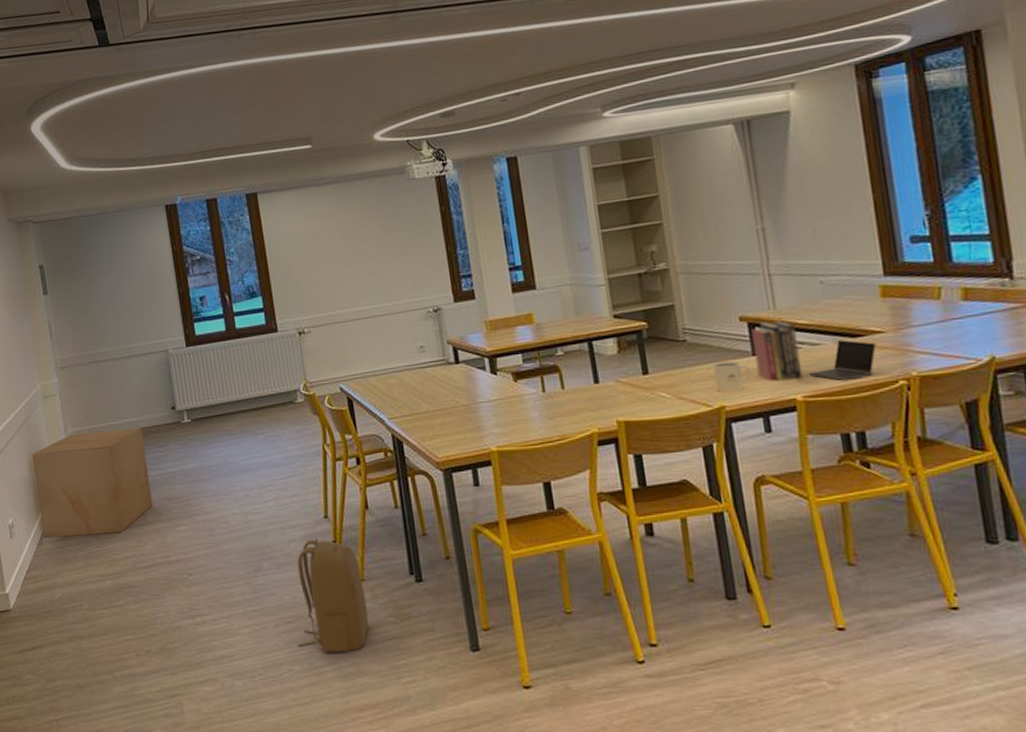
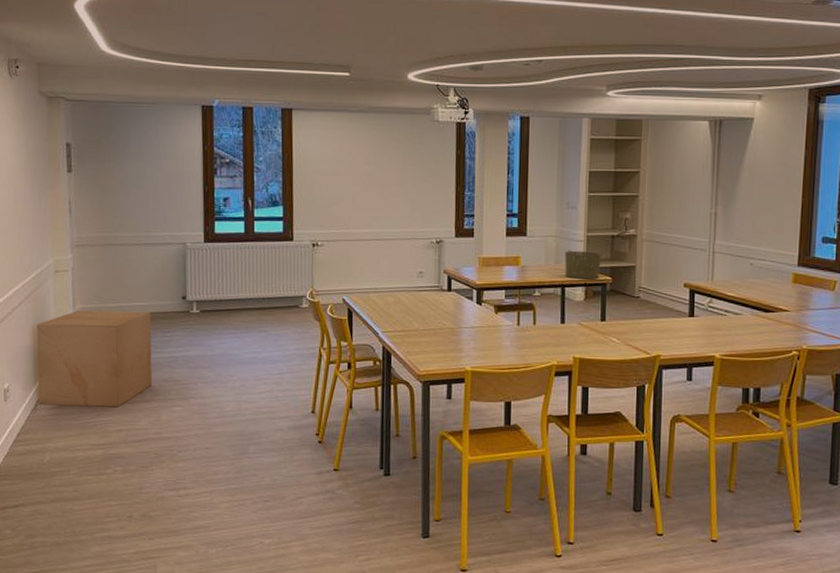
backpack: present [297,539,369,653] -> none [271,430,338,531]
basket: none [584,295,632,330] -> present [564,249,603,279]
mug: present [713,361,752,393] -> none [656,319,686,345]
books: present [750,321,803,382] -> none [689,291,725,340]
laptop computer: present [808,340,876,382] -> none [727,313,781,347]

